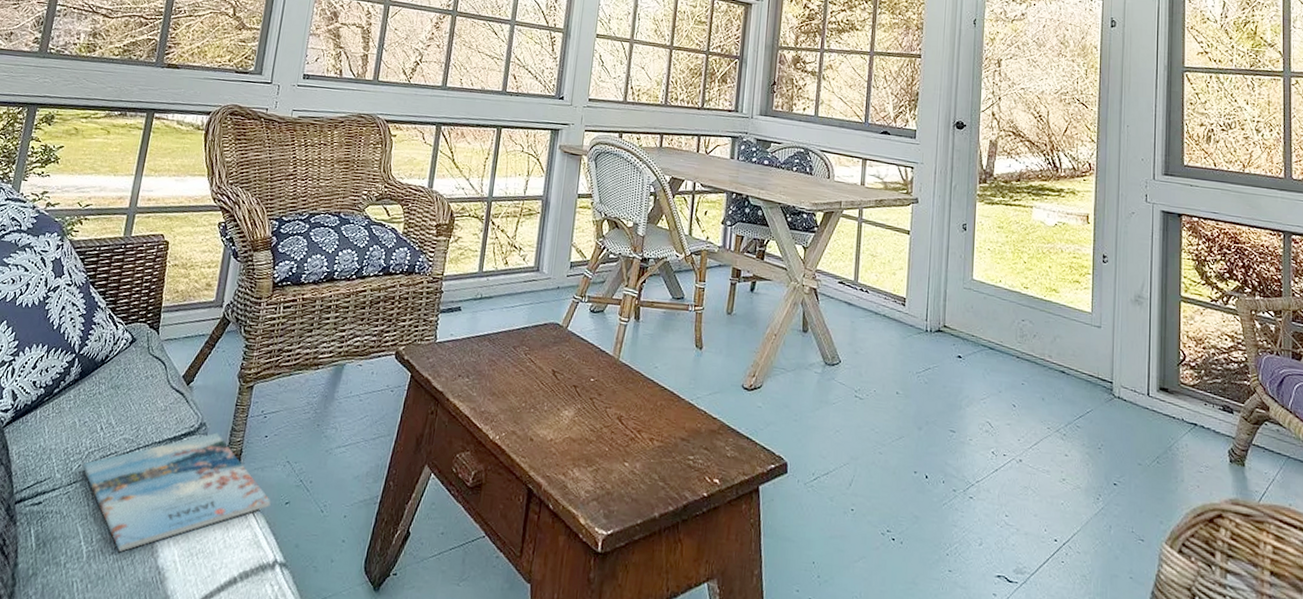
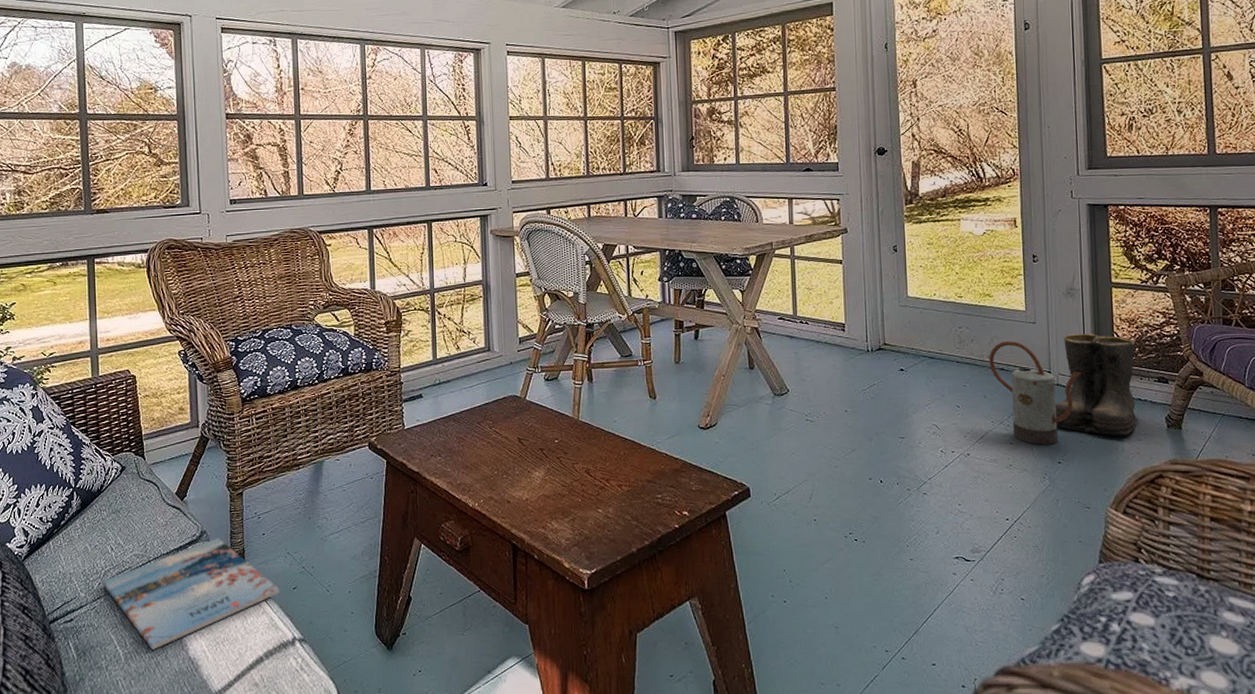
watering can: none [1050,341,1145,463] -> present [989,340,1082,445]
boots: none [1113,345,1201,464] -> present [1055,334,1139,435]

